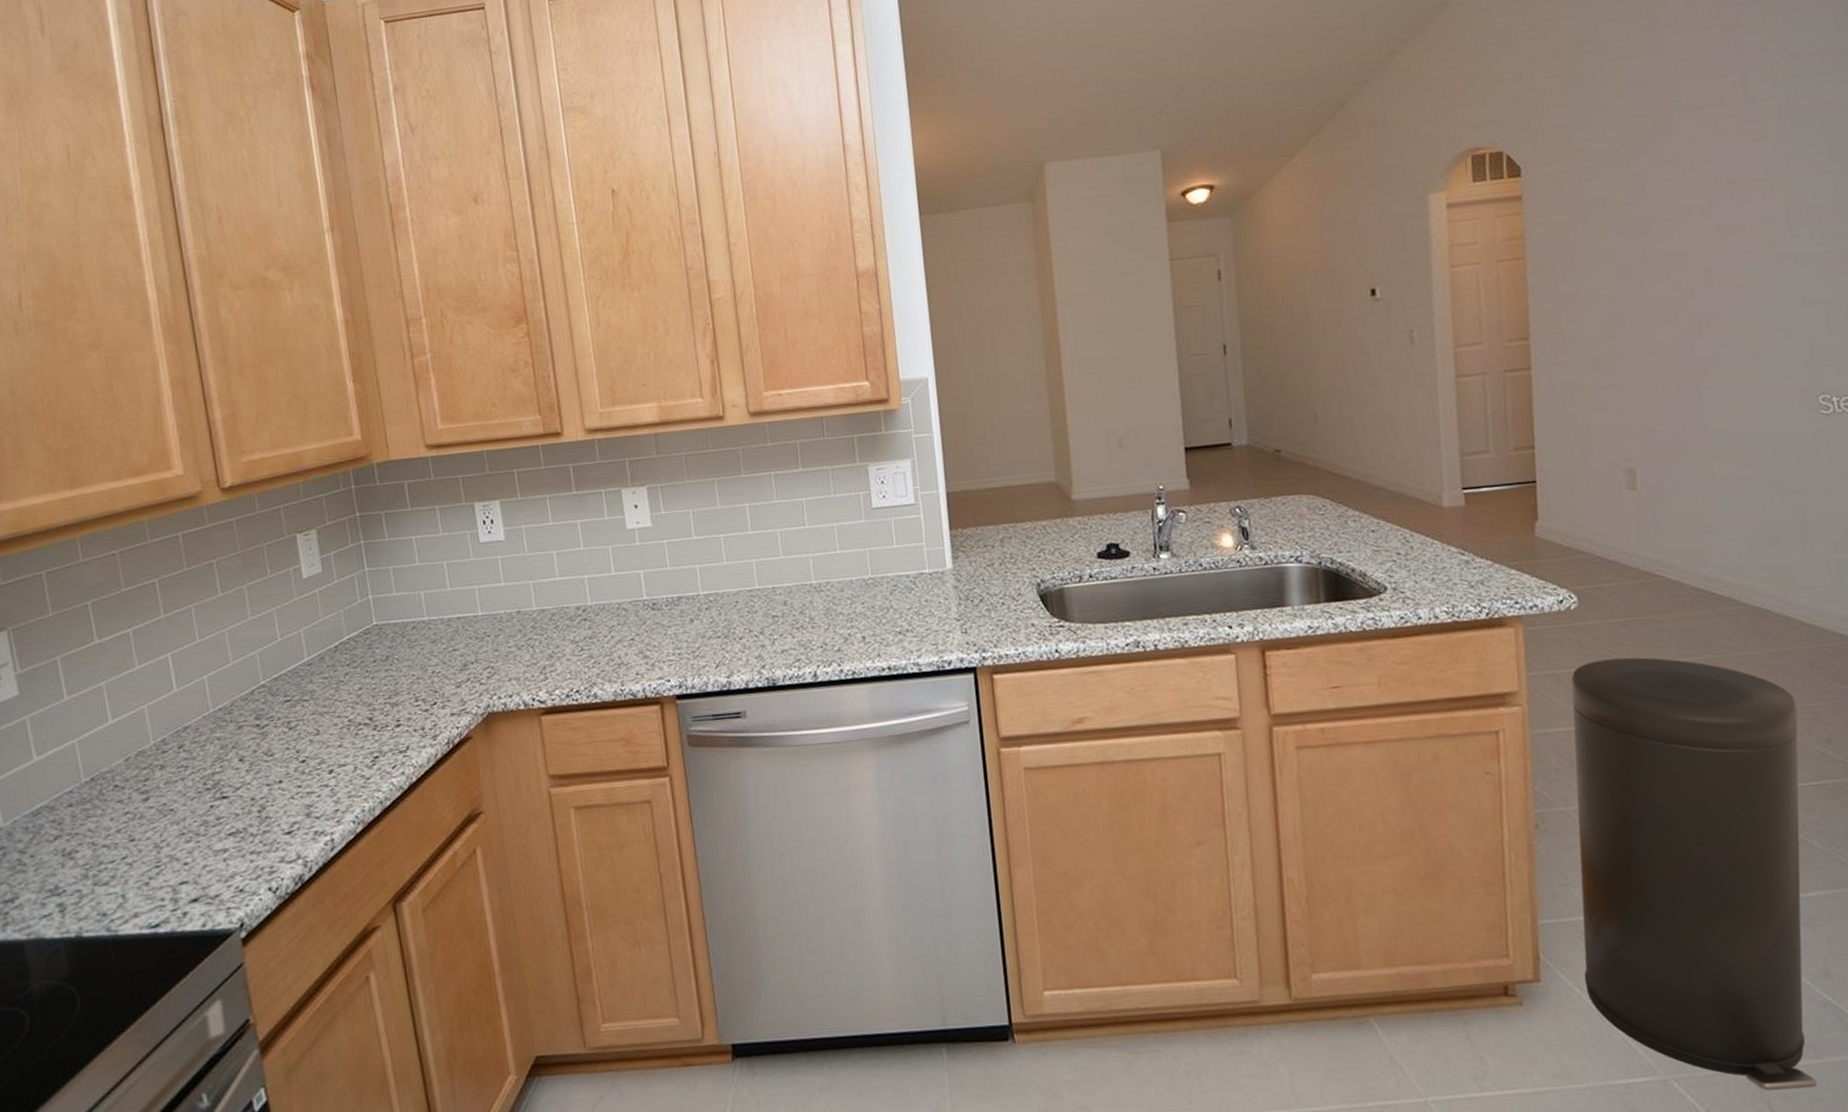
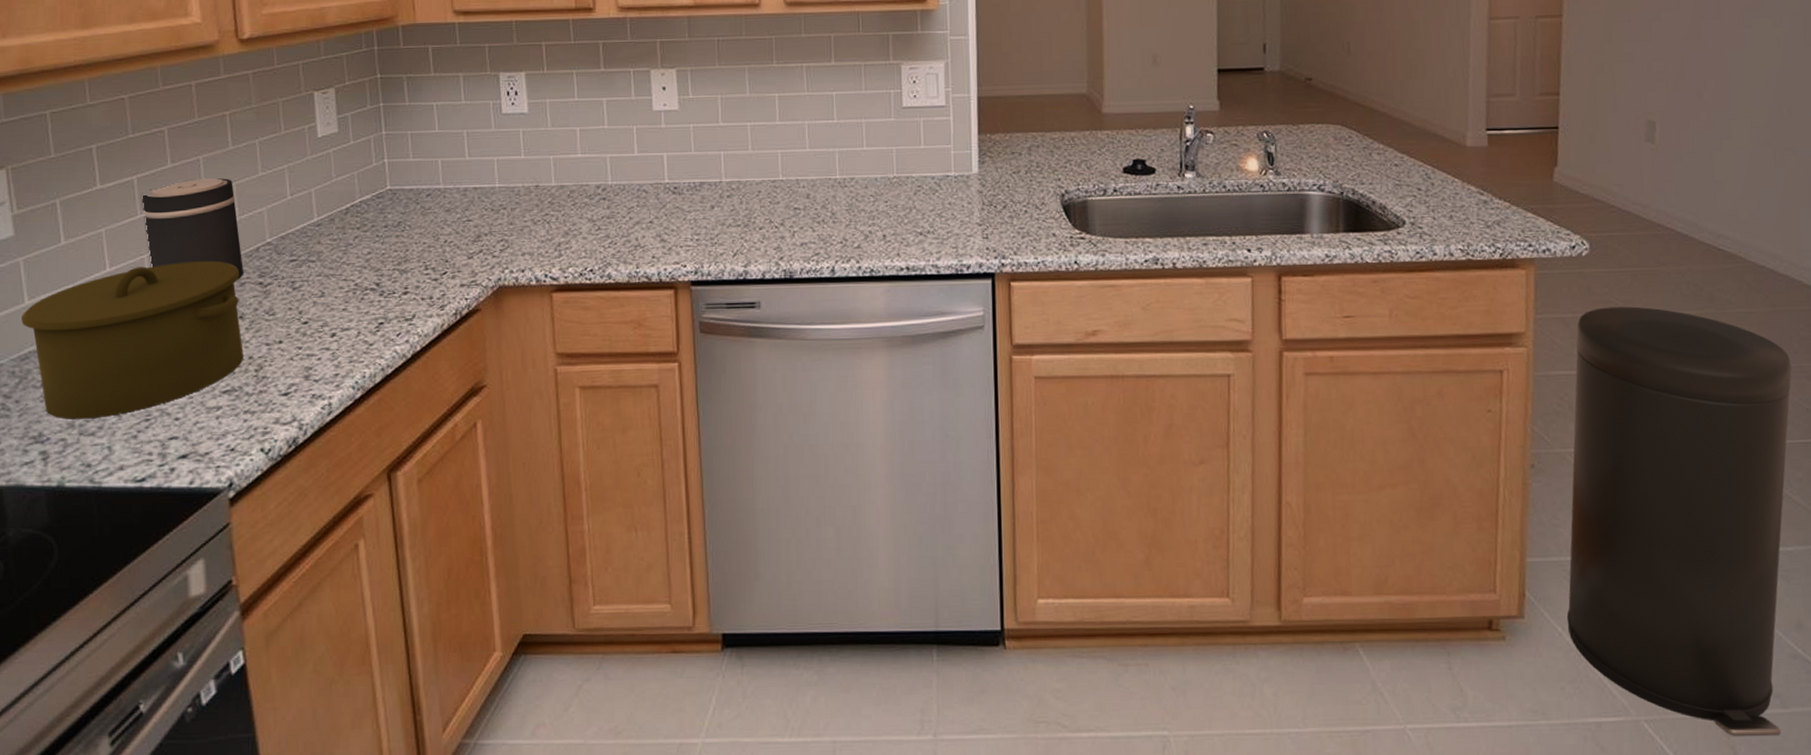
cooking pot: none [31,706,246,871] -> present [21,261,243,419]
cylinder: none [138,625,240,723] -> present [142,178,243,279]

